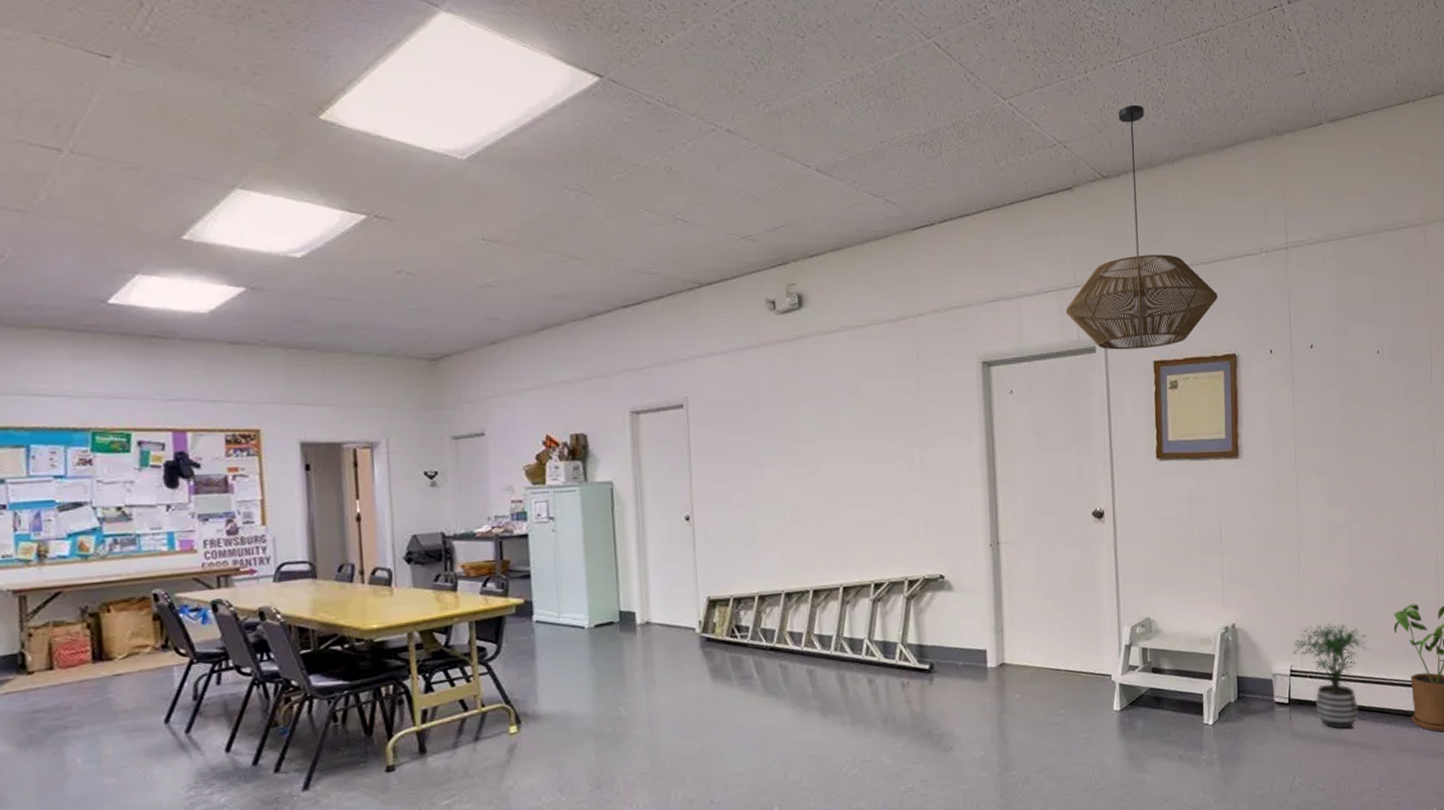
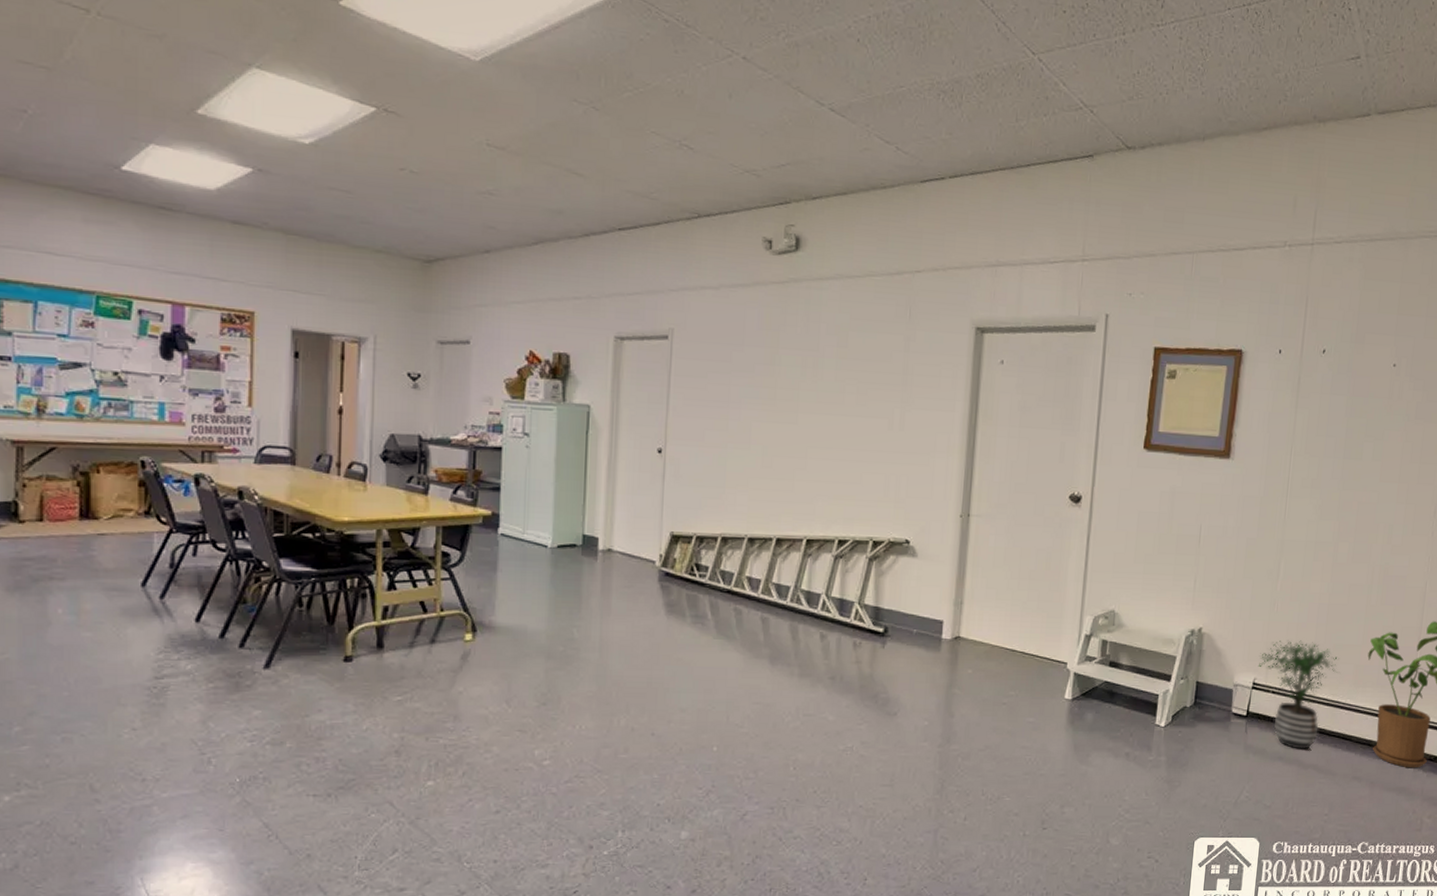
light fixture: present [1065,104,1218,350] -> none [1069,73,1232,334]

